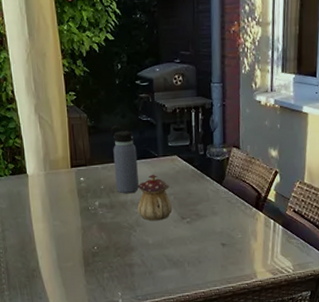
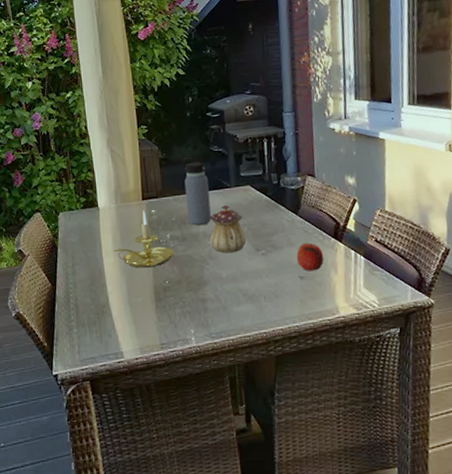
candle holder: none [43,177,103,234] -> present [113,210,174,268]
fruit: none [219,212,245,239] -> present [296,243,324,272]

